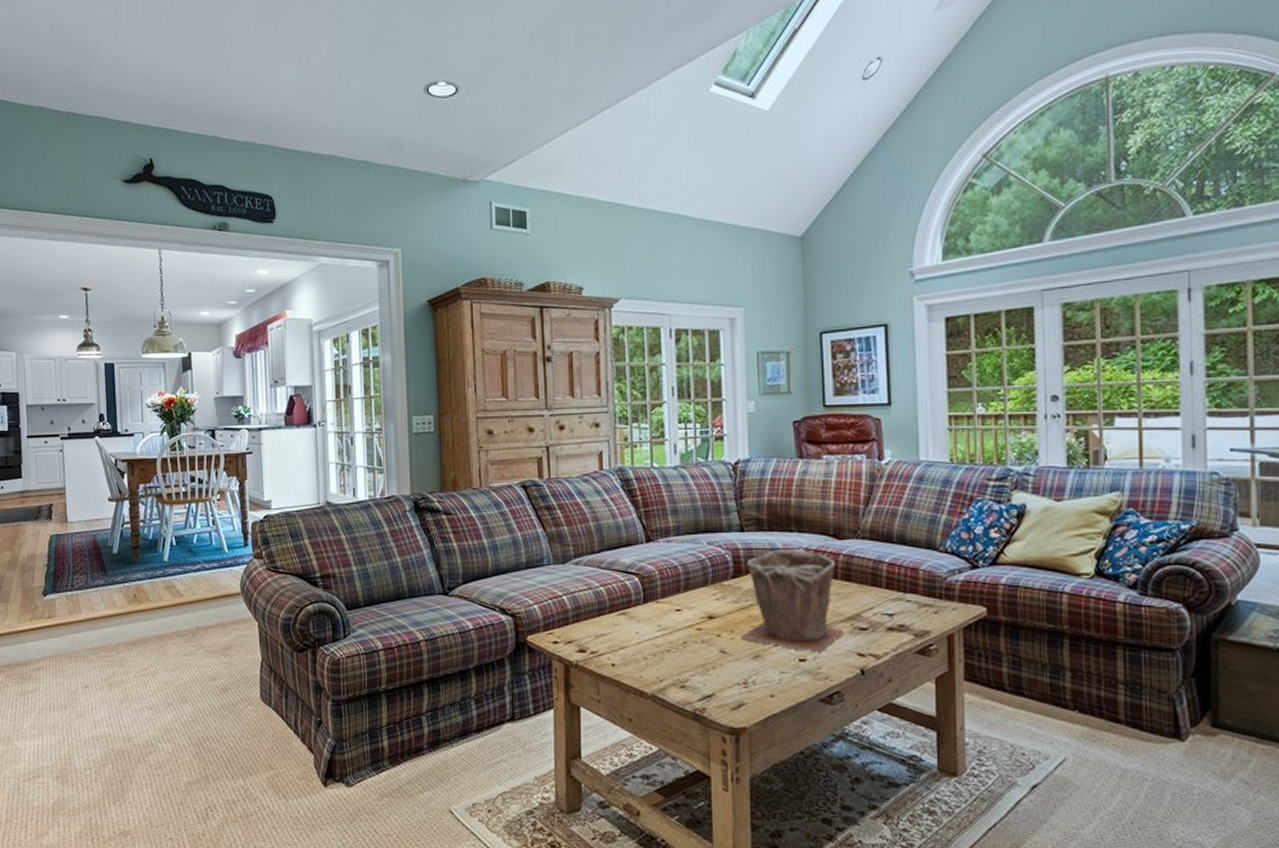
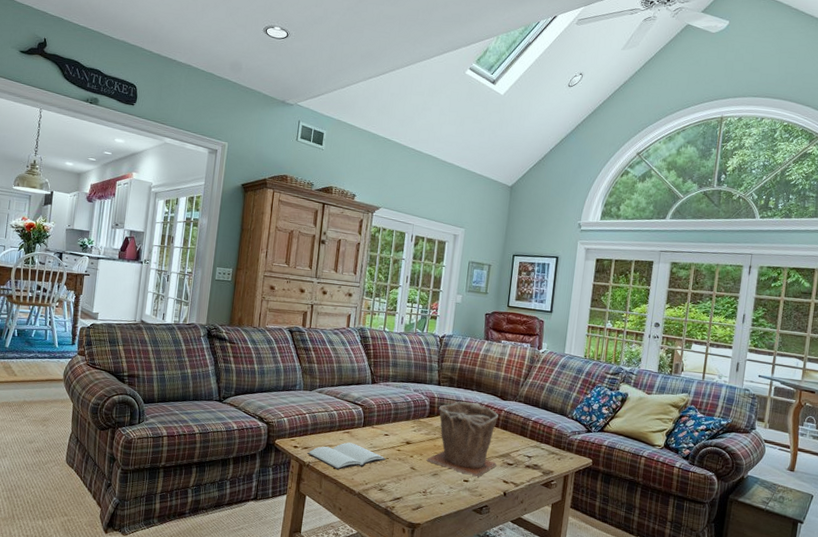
book: none [572,627,684,666] -> present [306,442,387,470]

